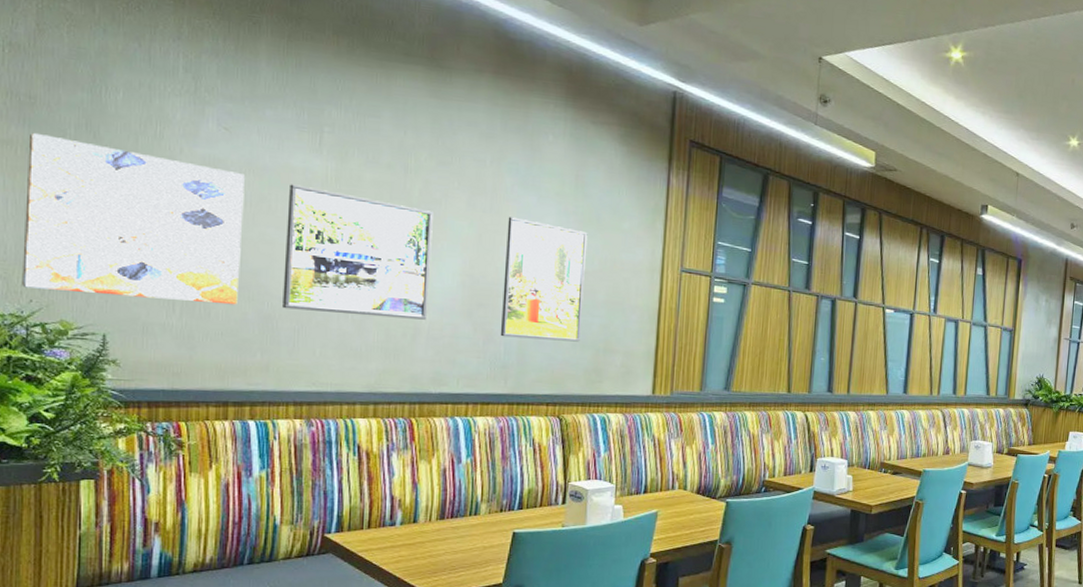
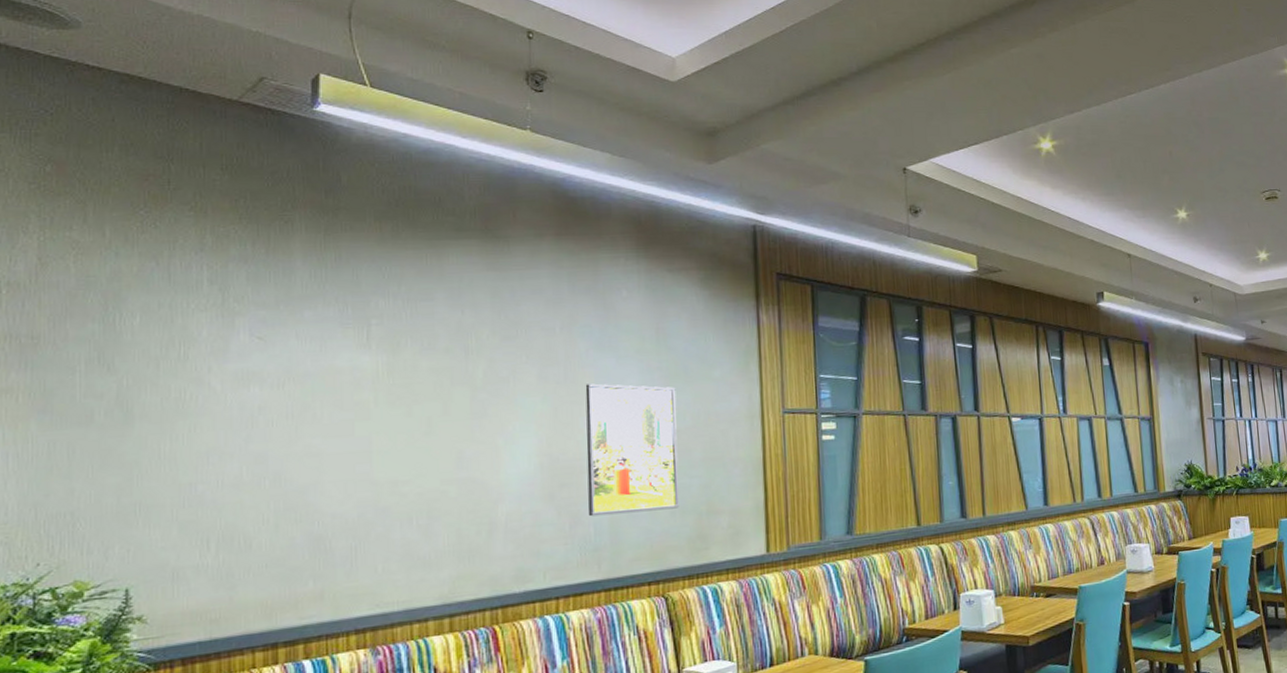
wall art: present [22,132,245,305] -> none [27,375,285,551]
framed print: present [282,184,433,320] -> none [334,386,504,526]

